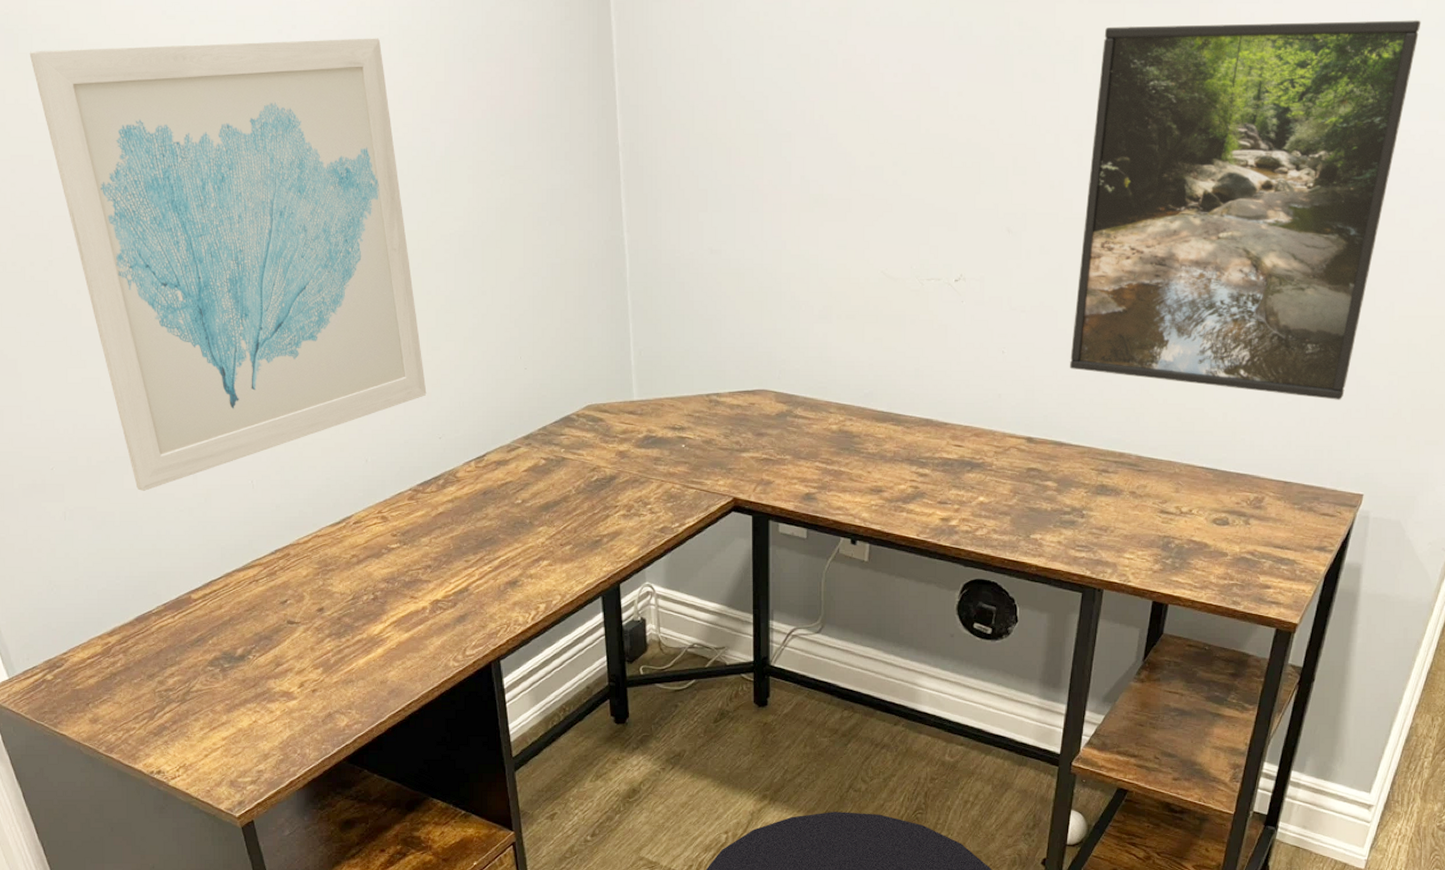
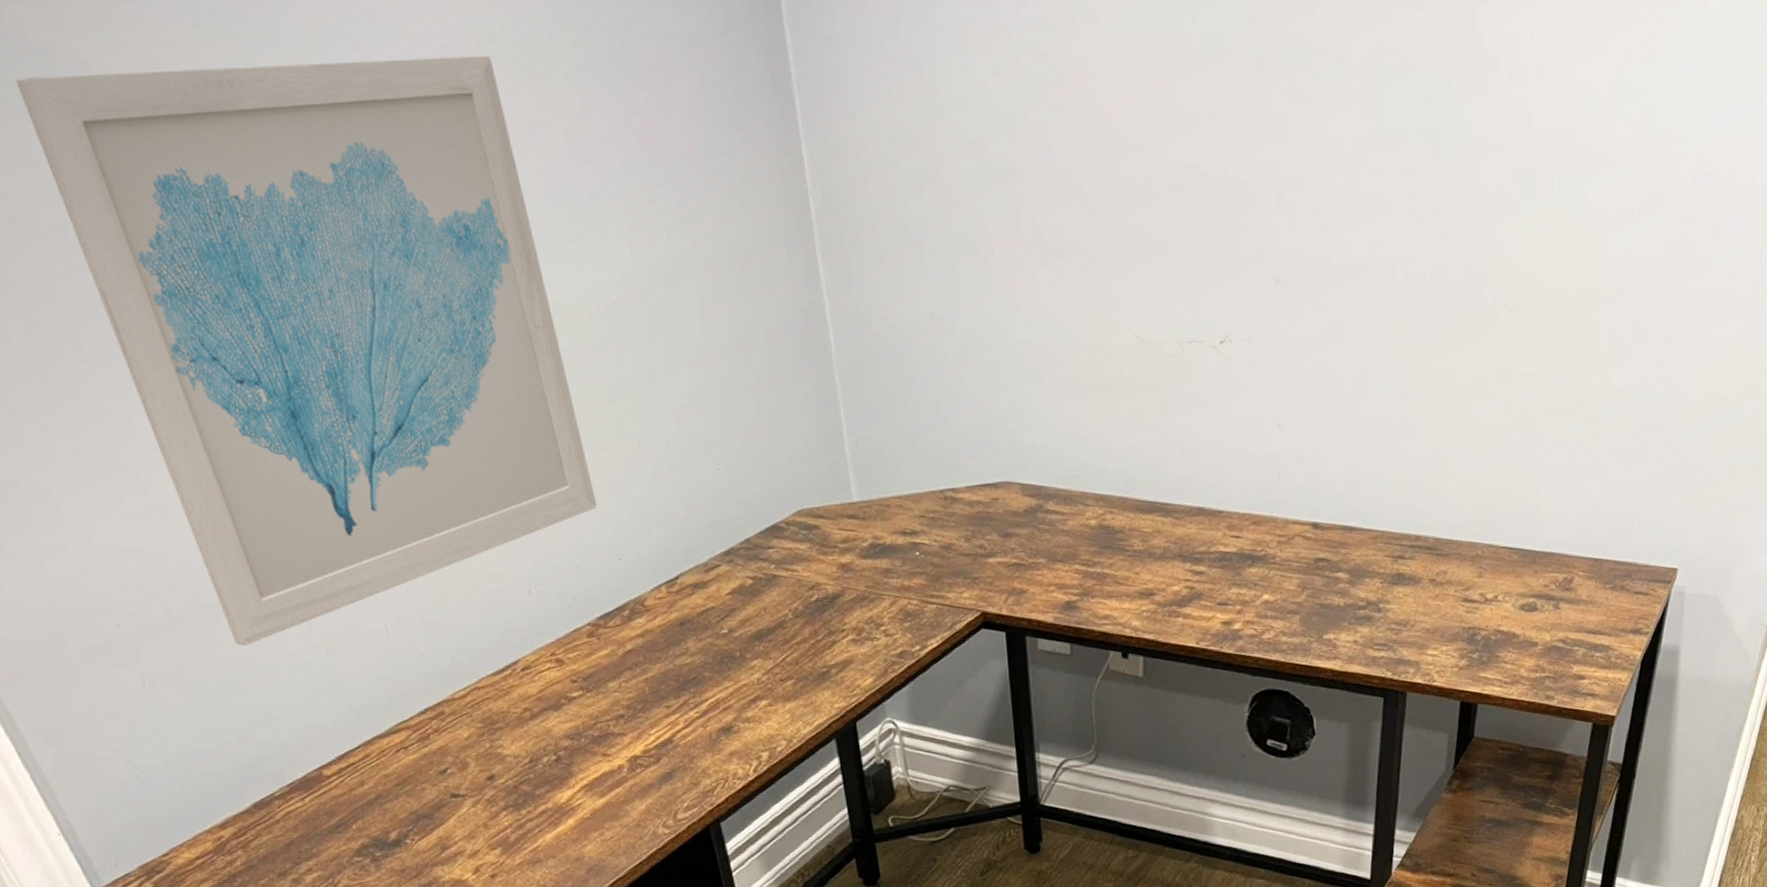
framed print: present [1070,20,1421,400] -> none [1355,23,1718,464]

